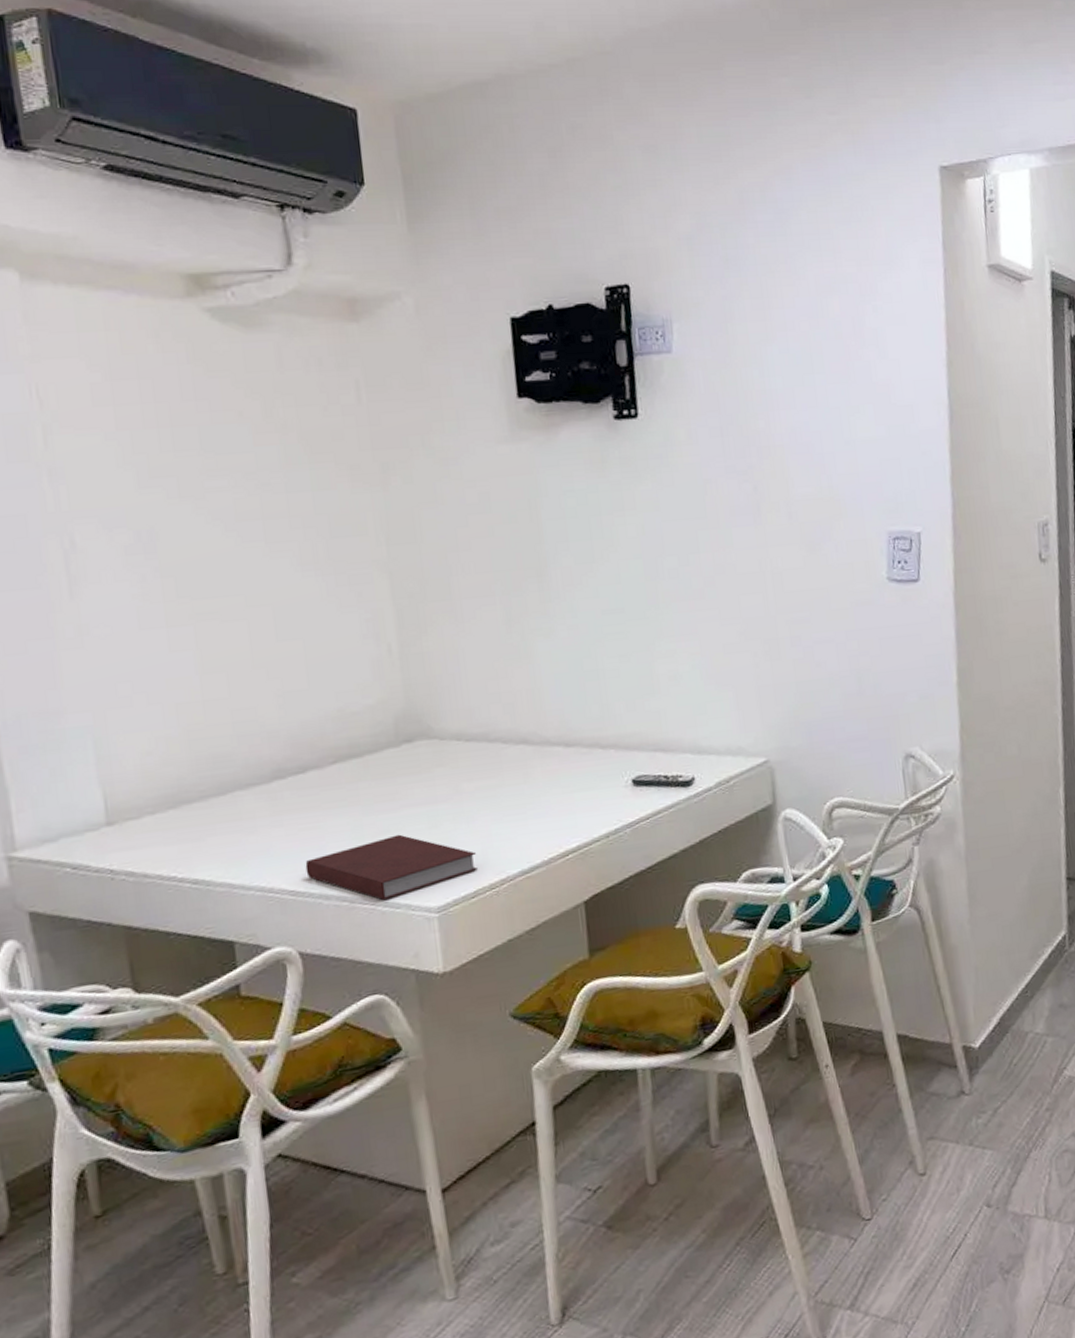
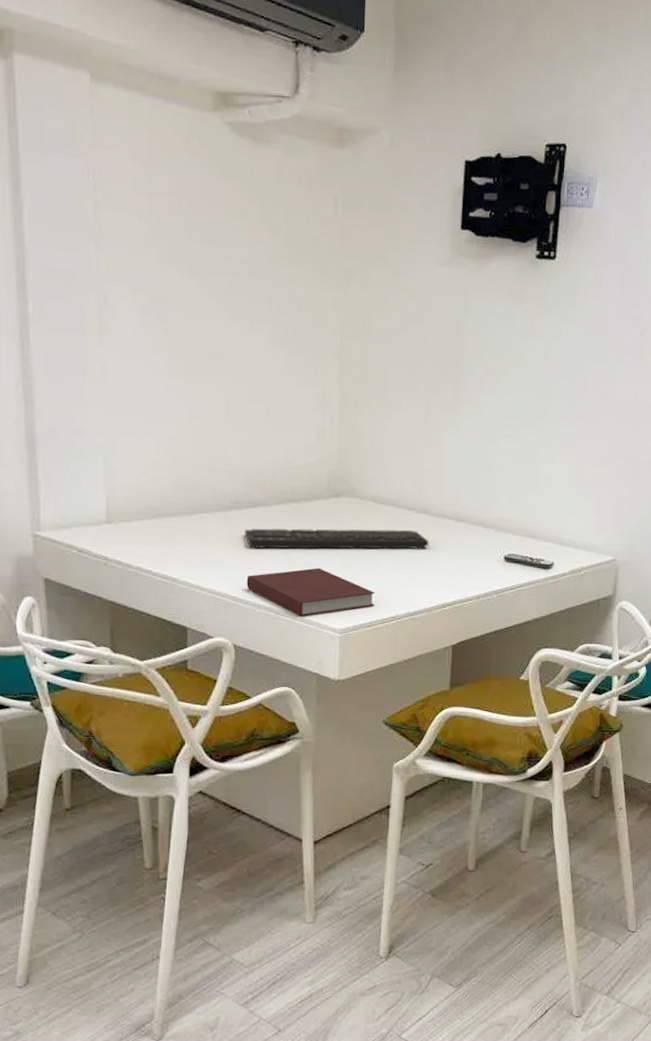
keyboard: none [295,767,536,825] -> present [245,528,429,549]

